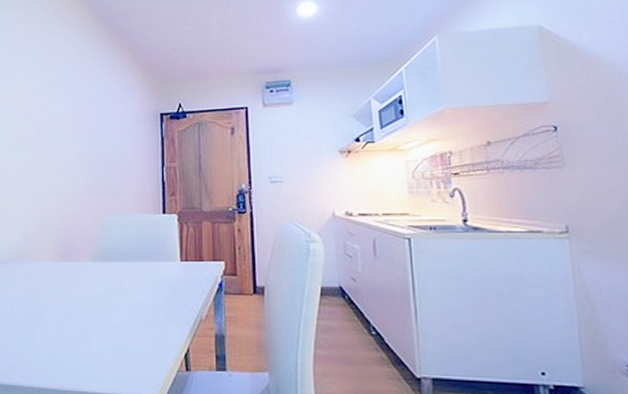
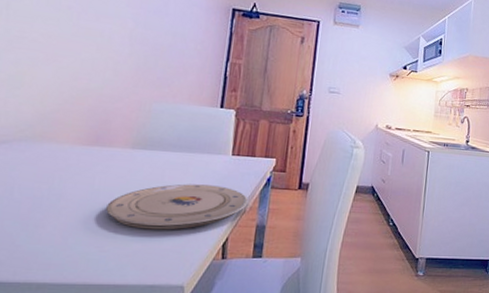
plate: none [80,293,203,340] -> present [106,183,248,230]

